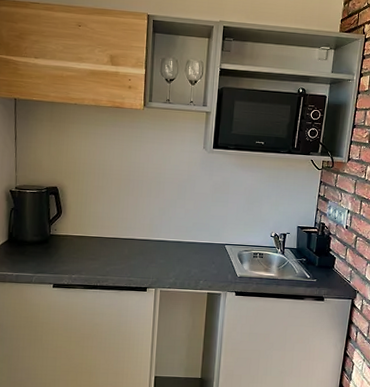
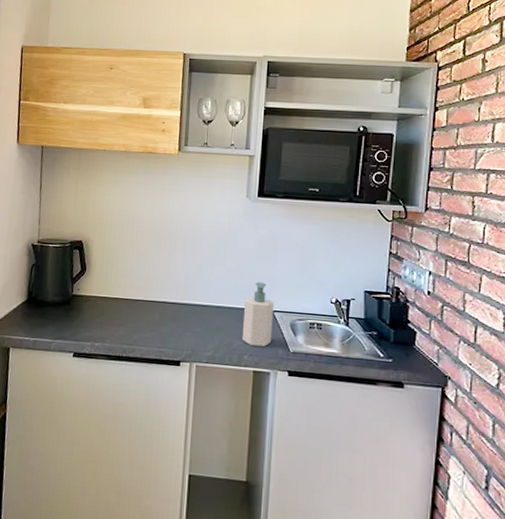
soap bottle: none [198,220,225,273] -> present [242,281,274,347]

